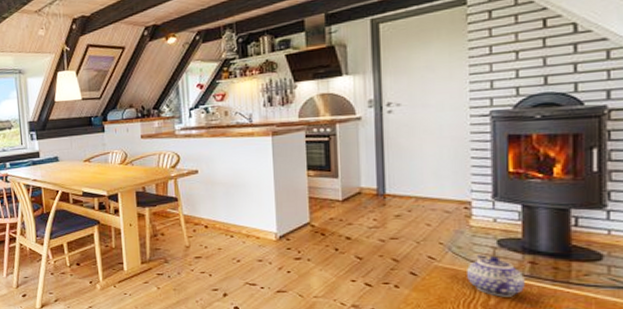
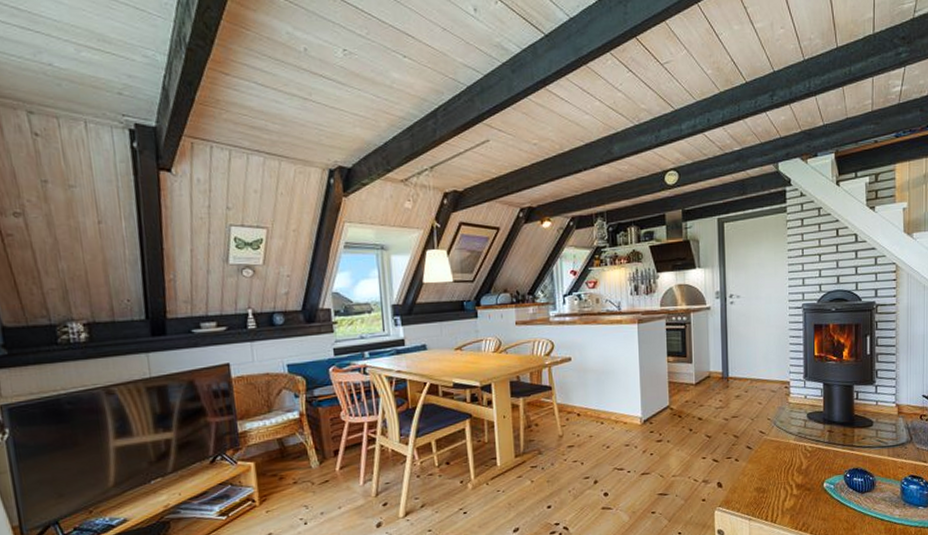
teapot: present [467,254,525,297] -> none [787,426,825,462]

